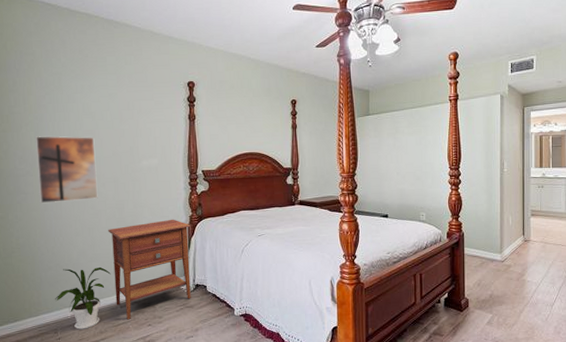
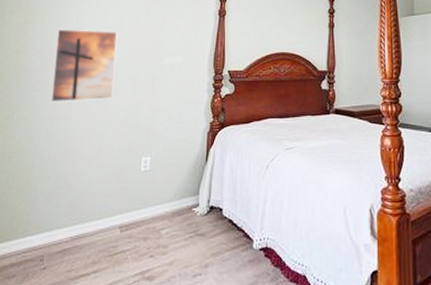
house plant: present [55,267,111,330] -> none [47,180,115,258]
nightstand: present [108,219,191,320] -> none [116,125,211,248]

